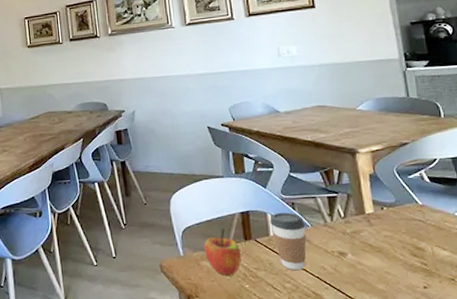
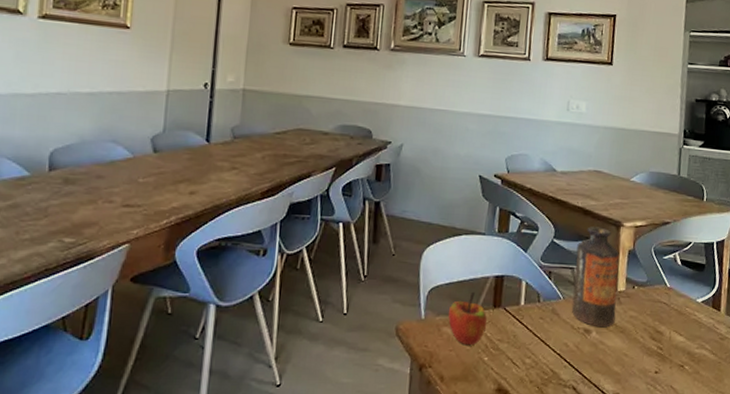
coffee cup: present [270,212,307,271] -> none [523,280,558,346]
bottle: none [315,156,369,250] -> present [571,226,619,328]

